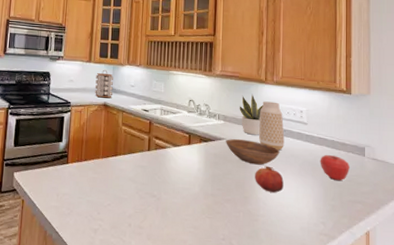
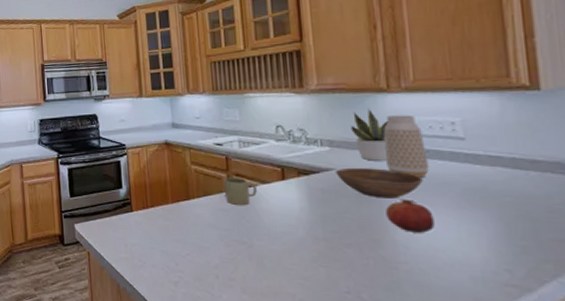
spice rack: present [95,69,113,99] -> none [150,103,174,136]
mug: none [144,139,169,163] -> present [223,177,257,205]
apple: present [320,154,351,181] -> none [492,177,551,213]

